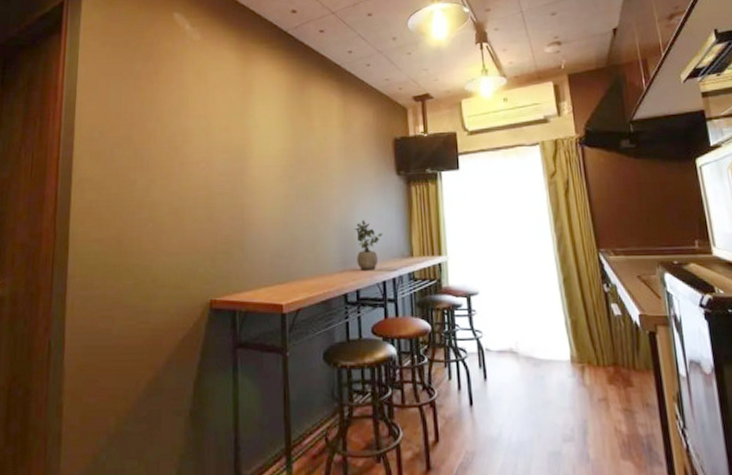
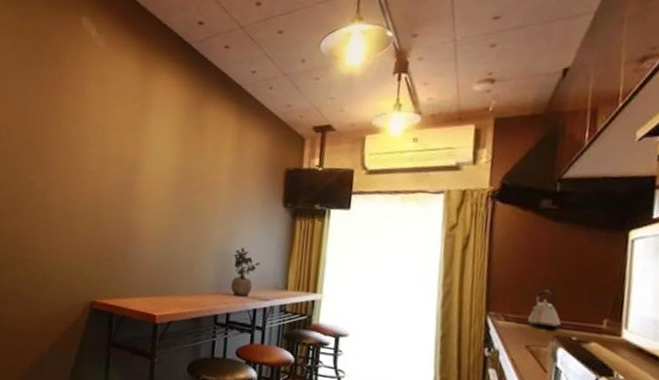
kettle: none [633,221,662,258] -> present [527,289,561,331]

